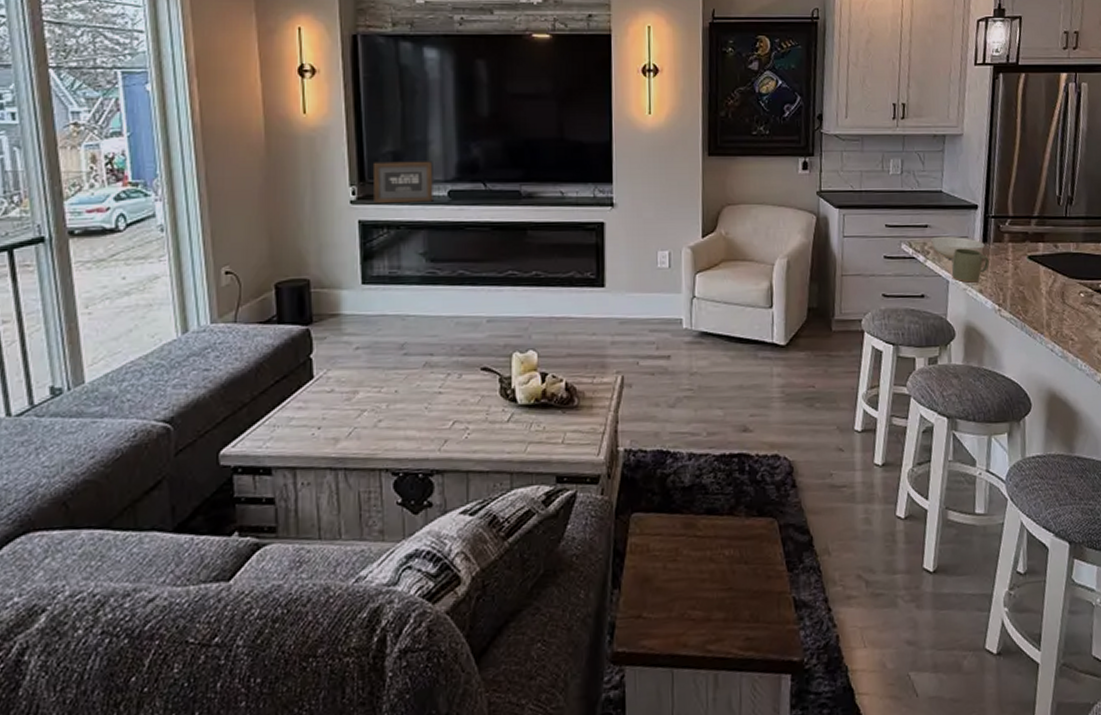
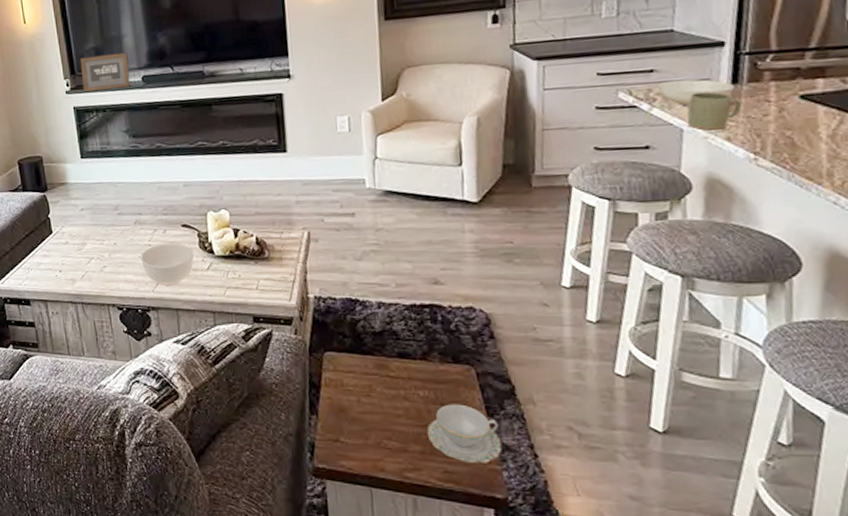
bowl: none [427,389,492,443] -> present [140,243,194,286]
teacup: none [730,561,800,626] -> present [426,404,502,463]

